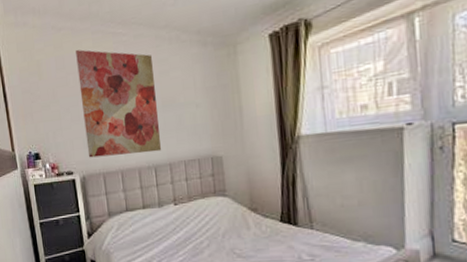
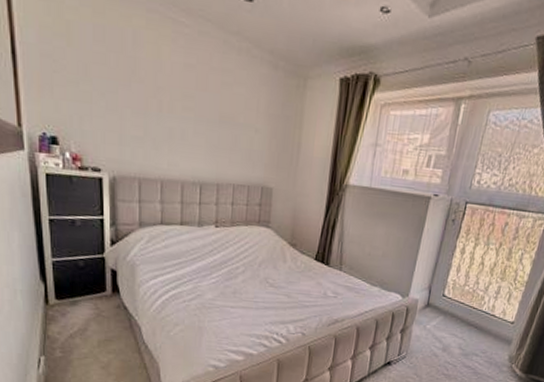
wall art: present [76,49,162,158] -> none [122,25,216,169]

